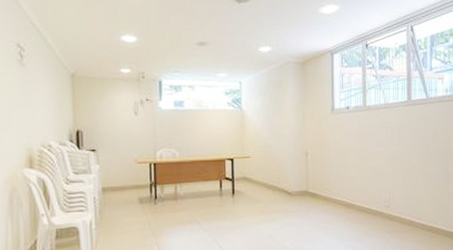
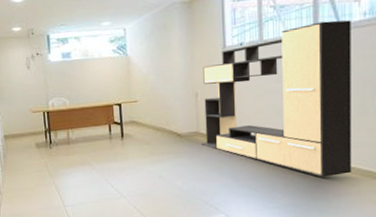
media console: none [310,94,437,238] -> present [201,20,352,177]

